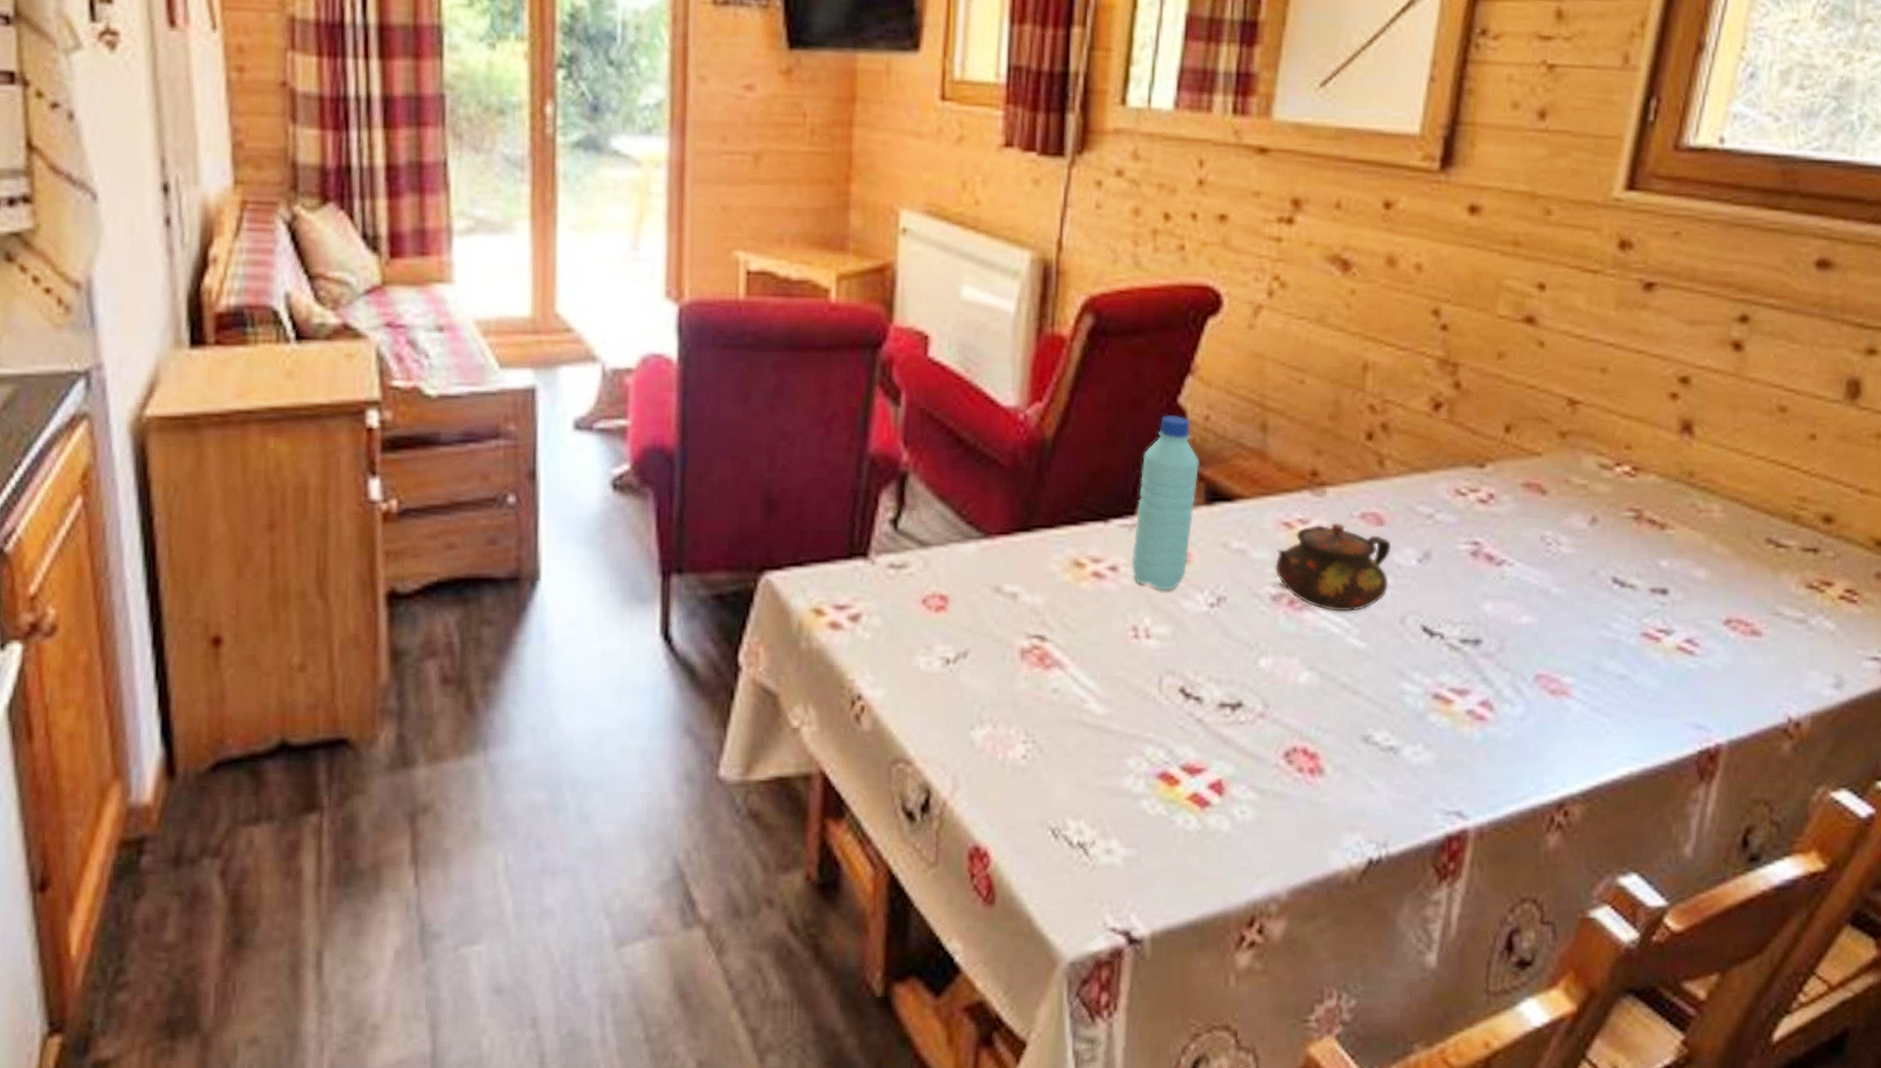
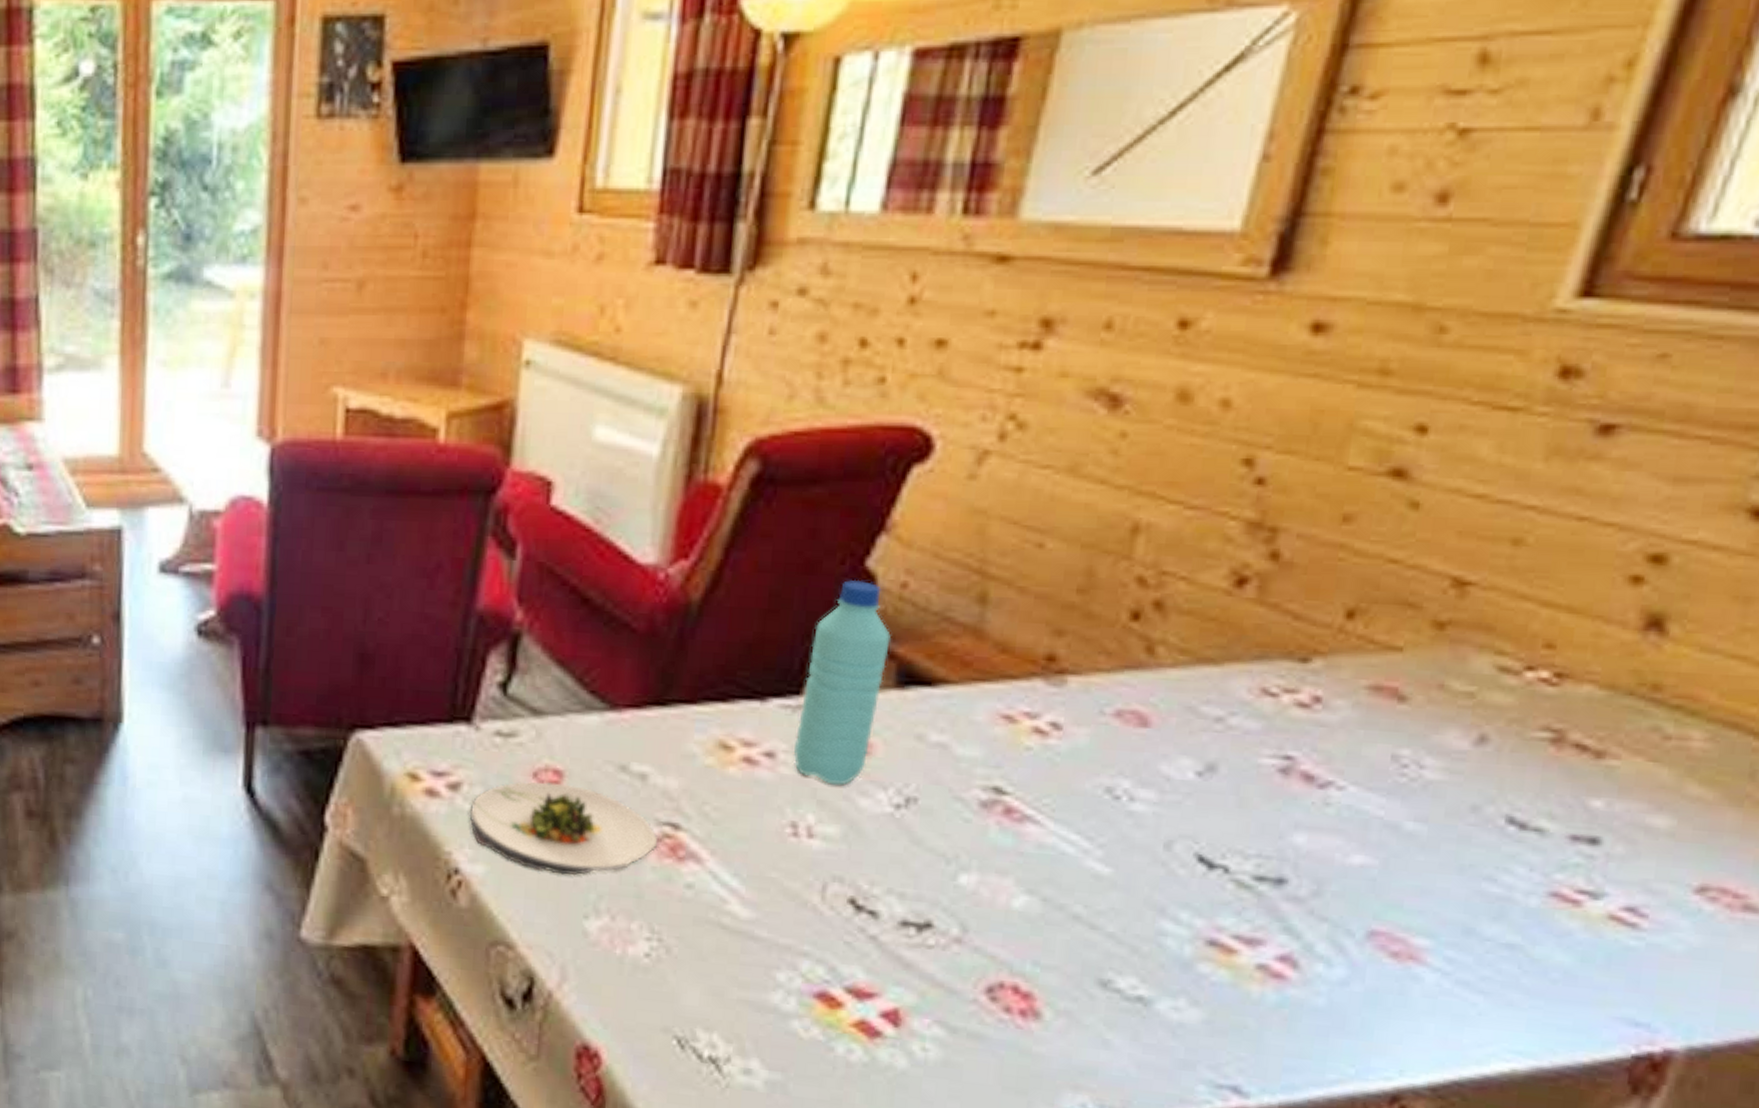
salad plate: none [869,607,1028,691] -> present [469,781,657,876]
teapot: present [1275,522,1392,612] -> none [987,719,1158,830]

